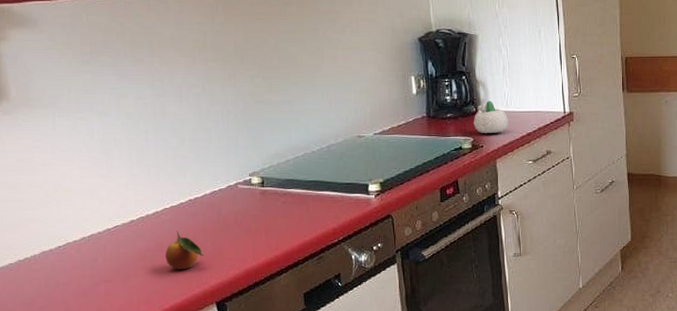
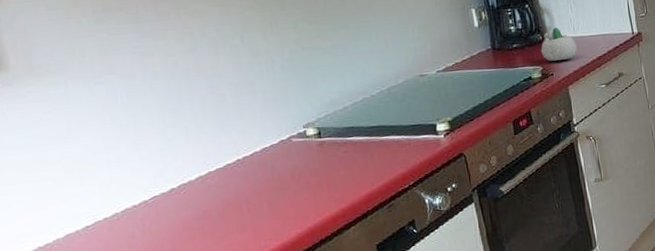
fruit: present [165,230,204,270] -> none [214,194,260,237]

